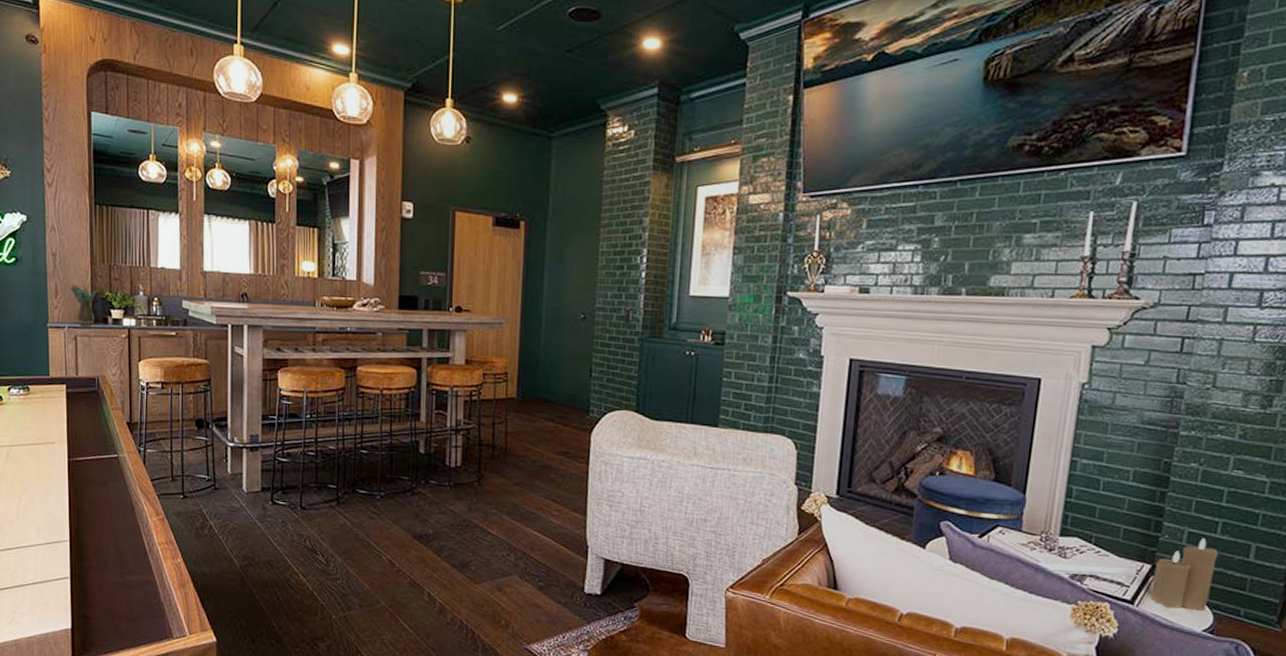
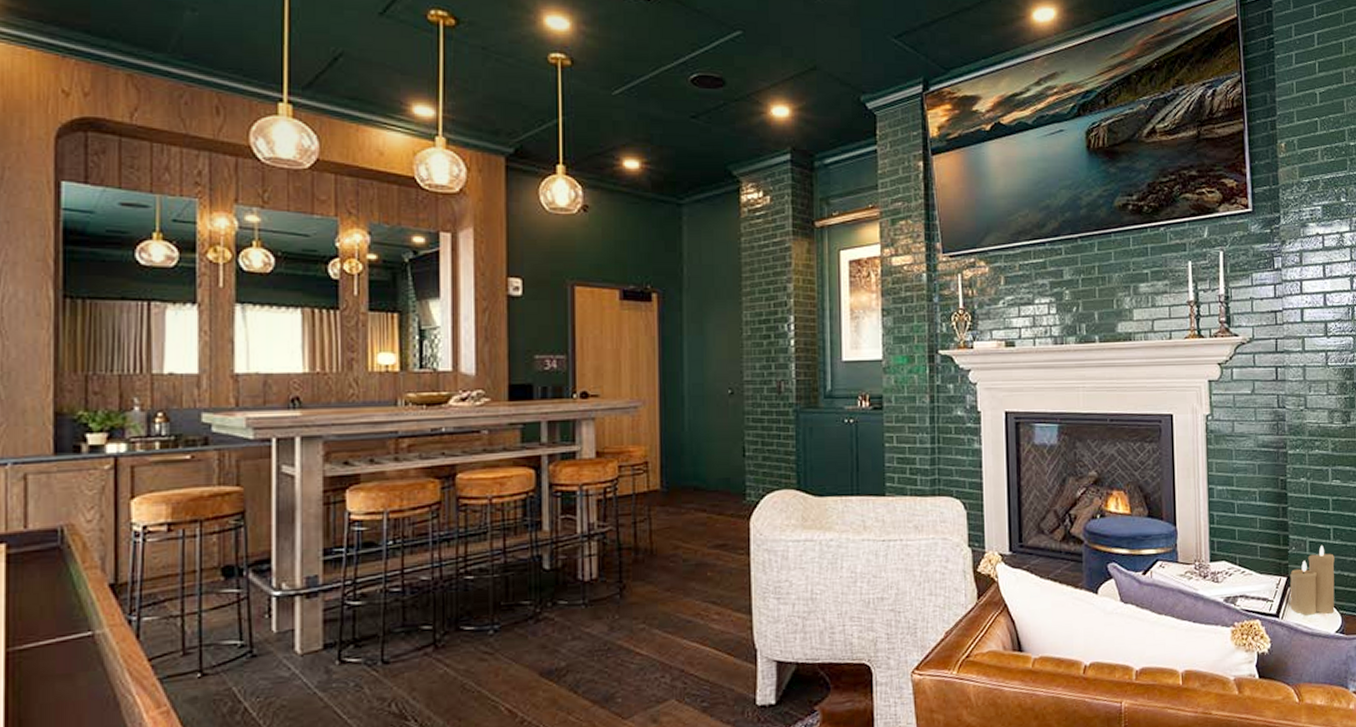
vase: present [70,284,98,327] -> none [18,404,65,460]

